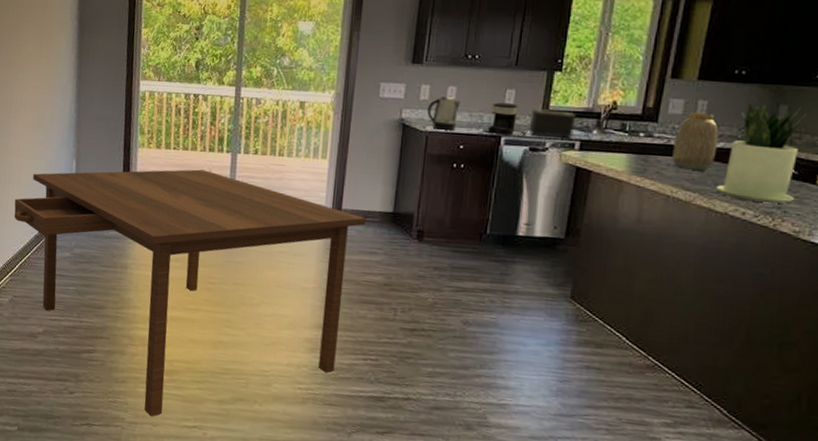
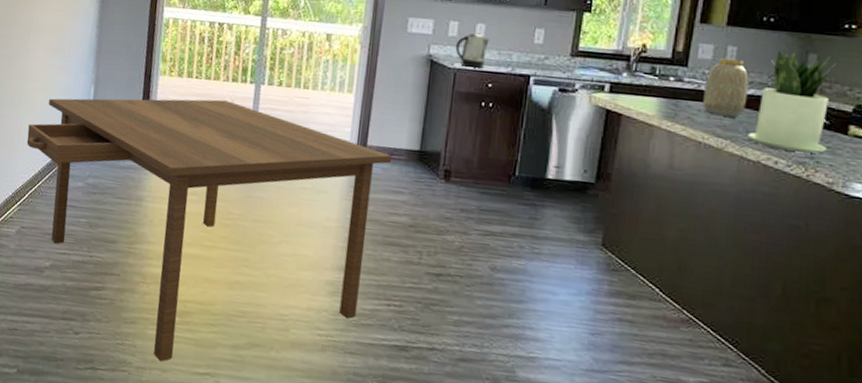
coffee maker: present [484,102,527,137] -> none [513,41,556,78]
toaster: present [528,109,577,139] -> none [558,49,606,81]

